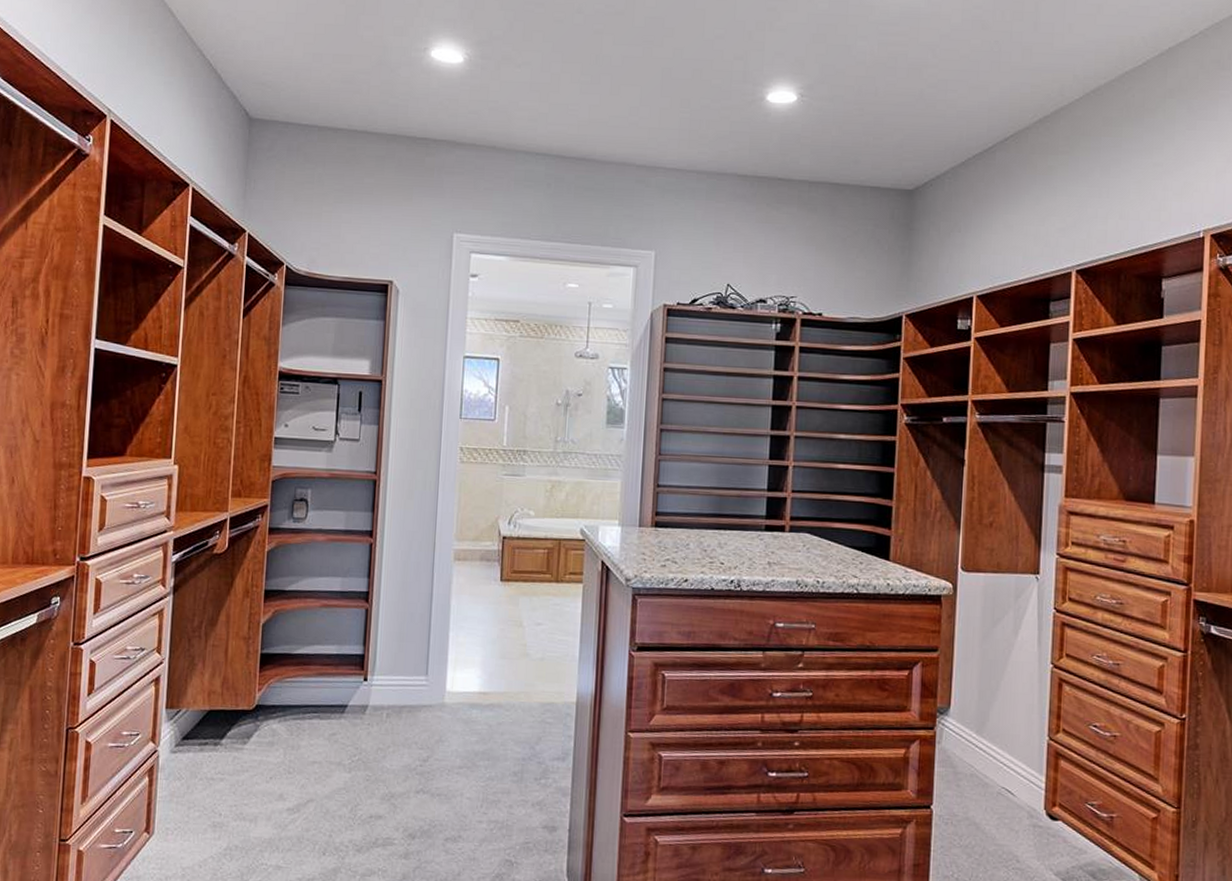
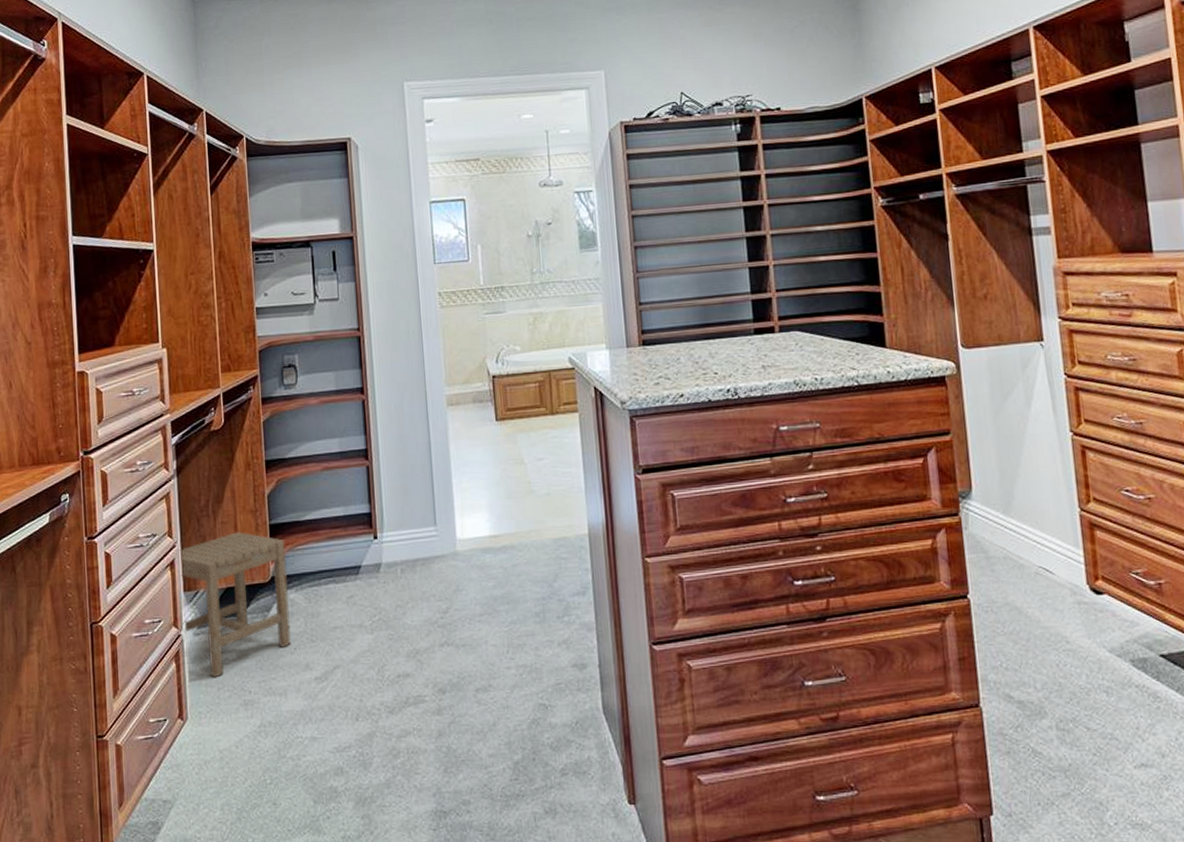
stool: none [161,656,274,797] -> present [179,532,291,678]

